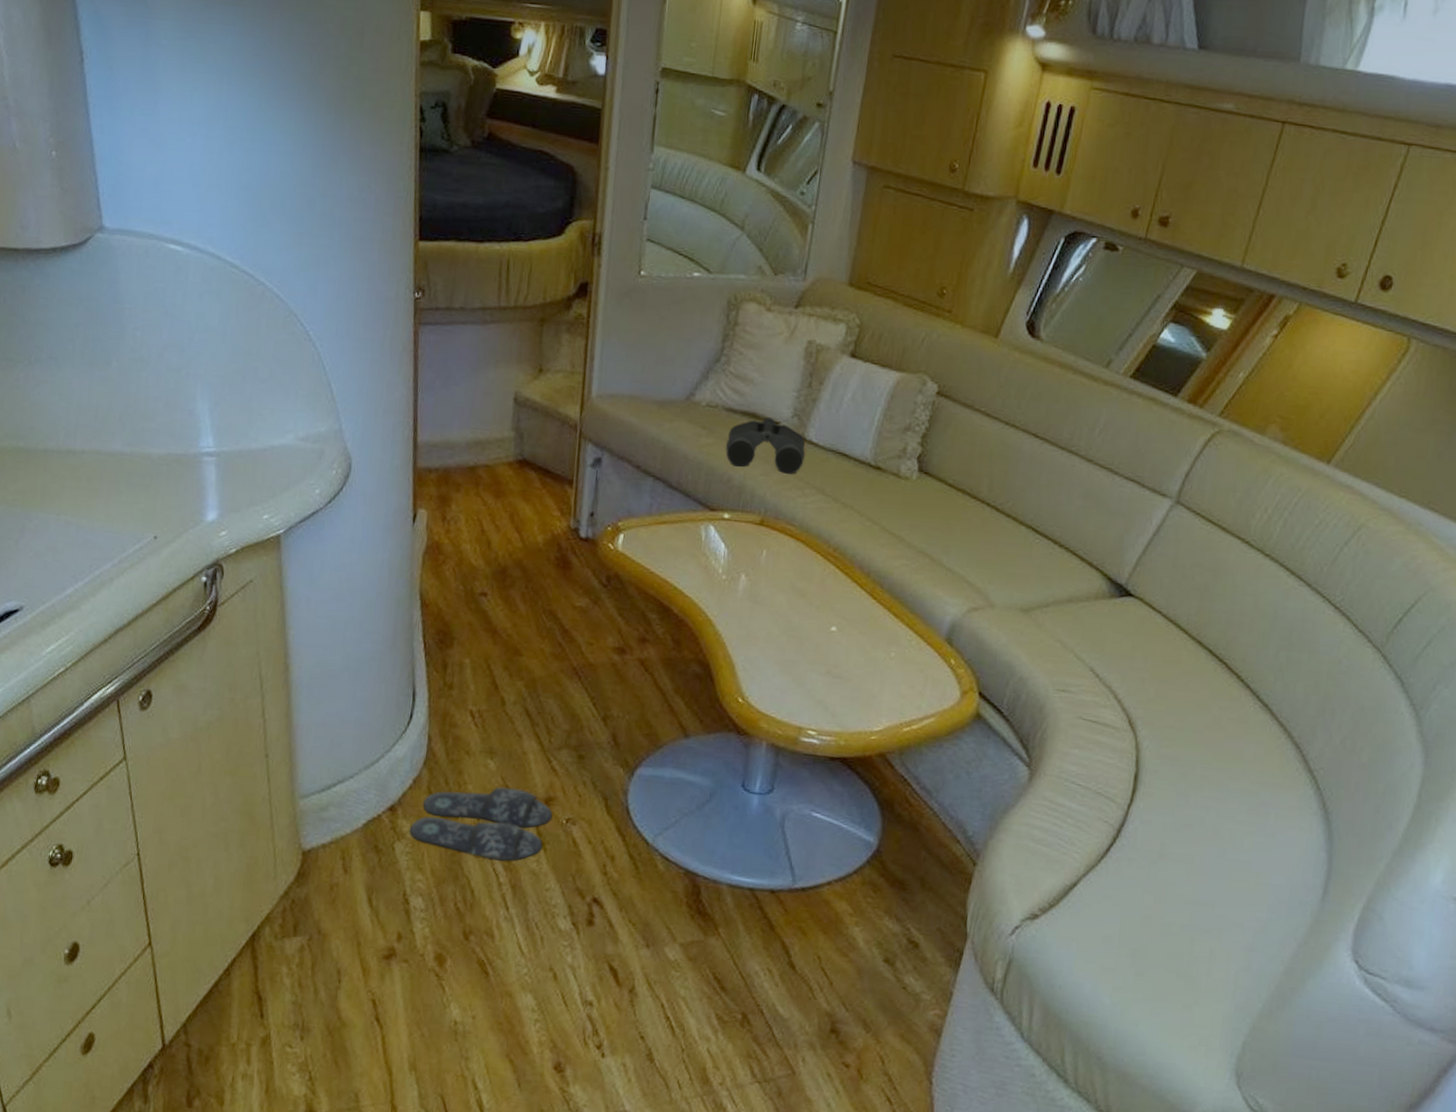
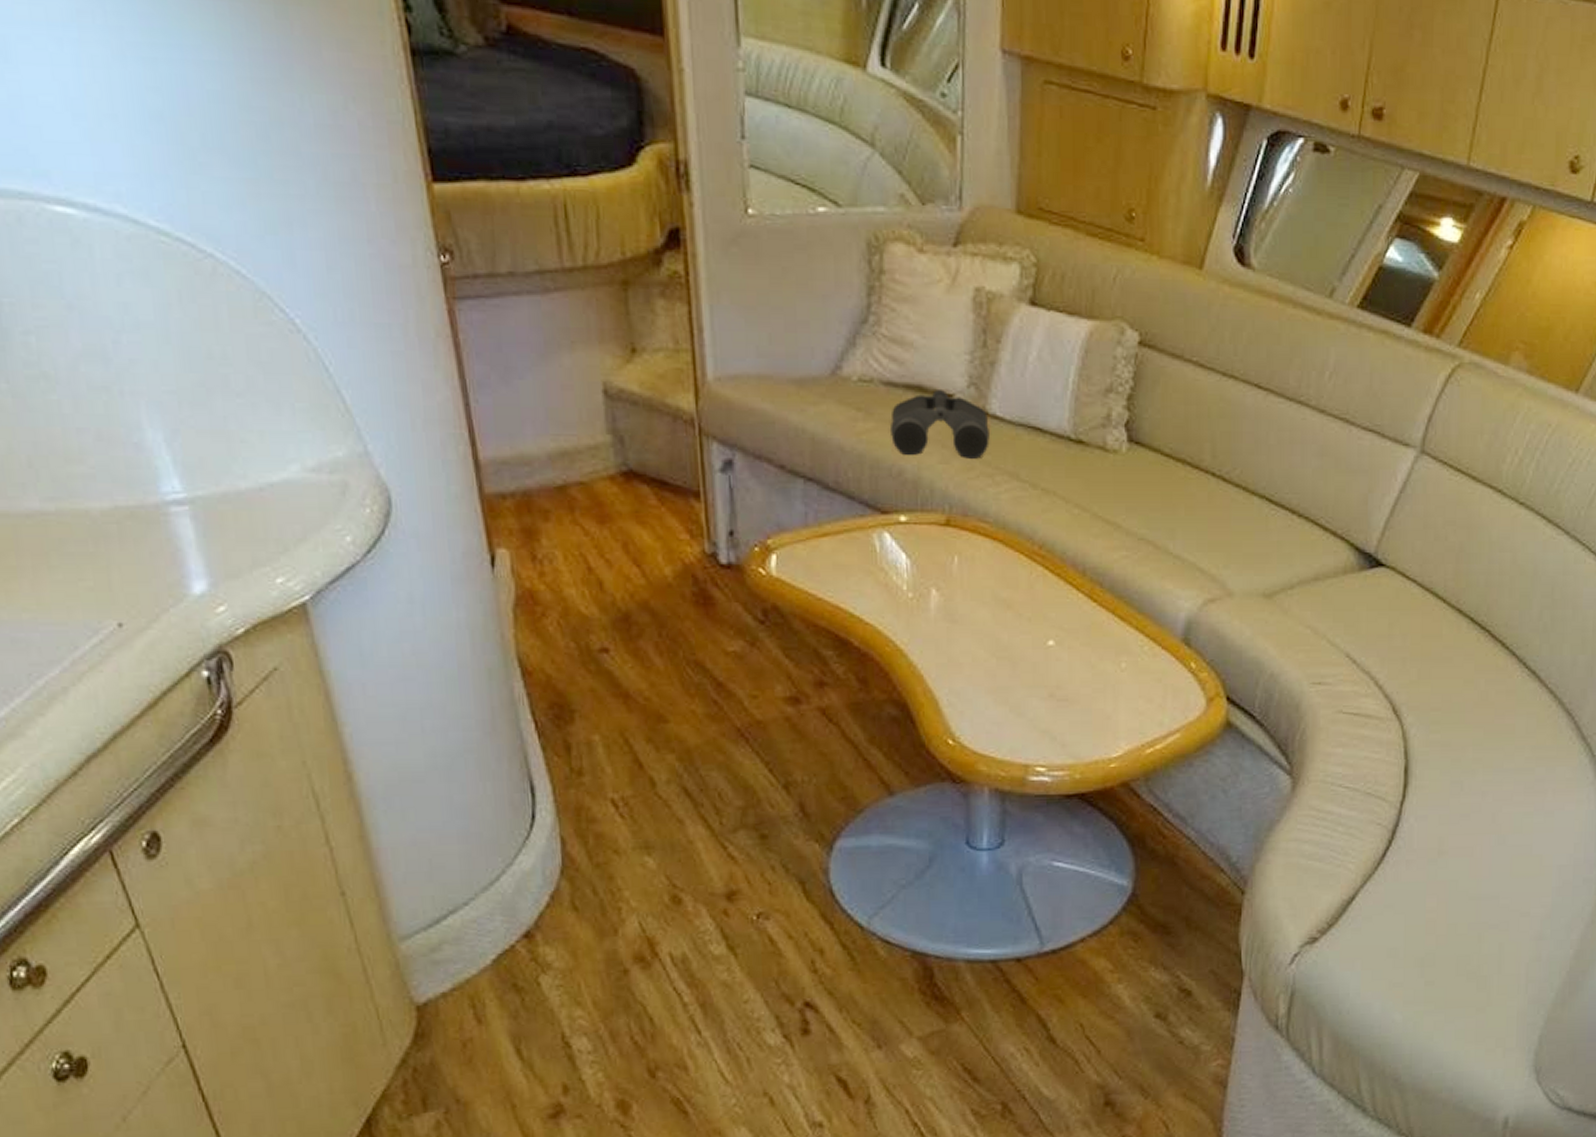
slippers: present [410,786,552,862] -> none [556,886,738,978]

